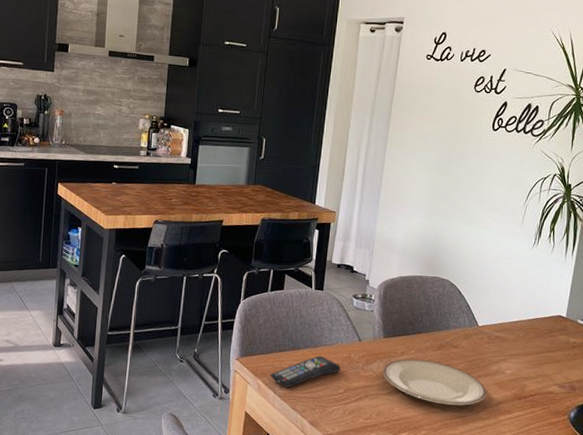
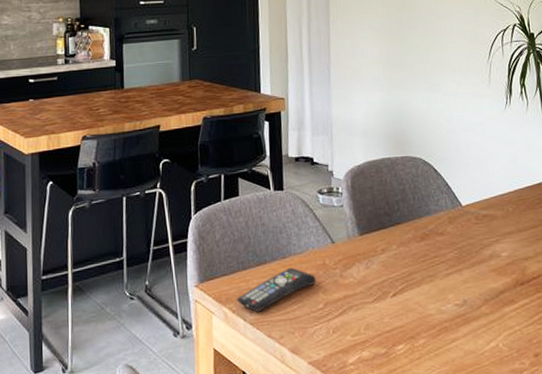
plate: present [383,358,487,406] -> none [364,254,485,305]

